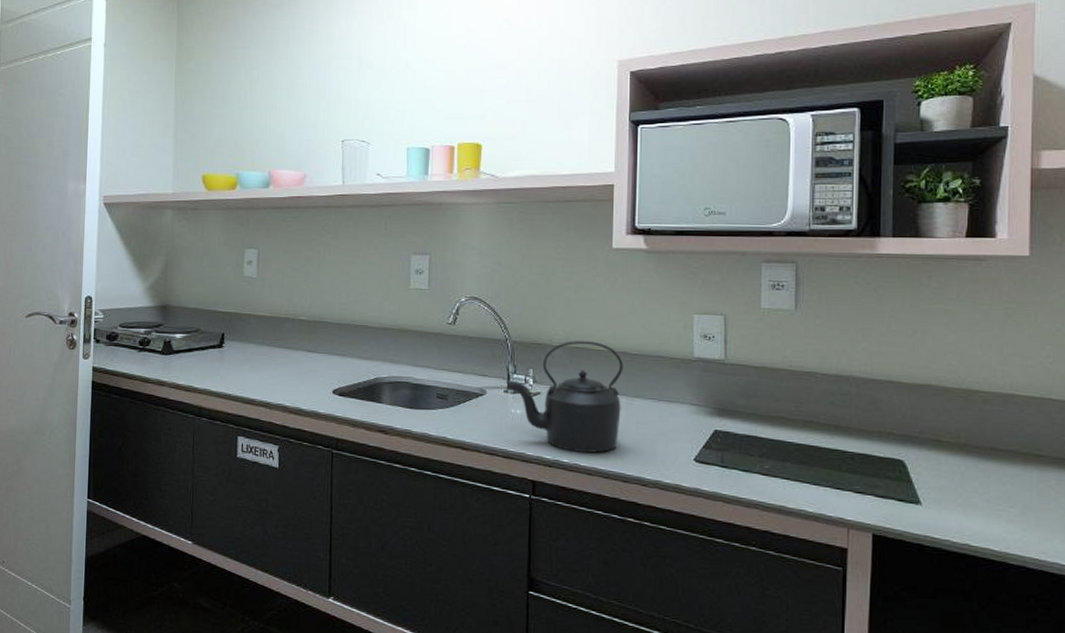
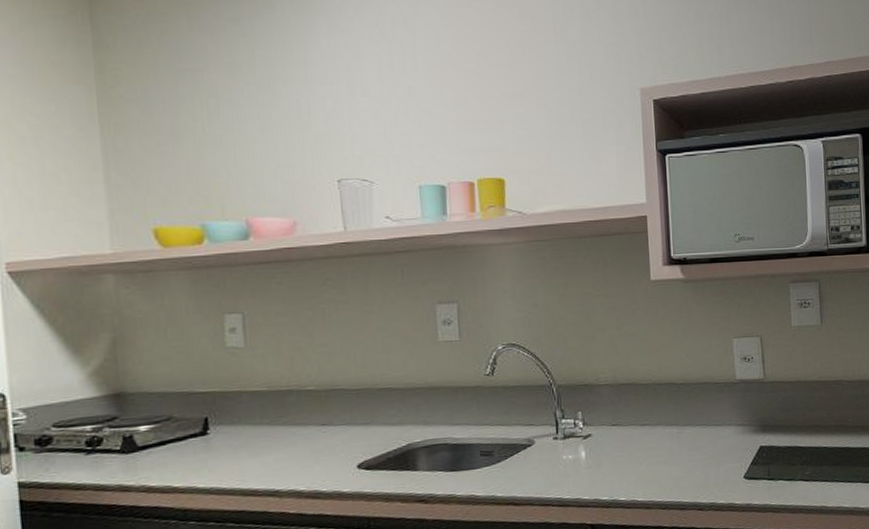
kettle: present [505,340,624,453] -> none [553,375,673,489]

